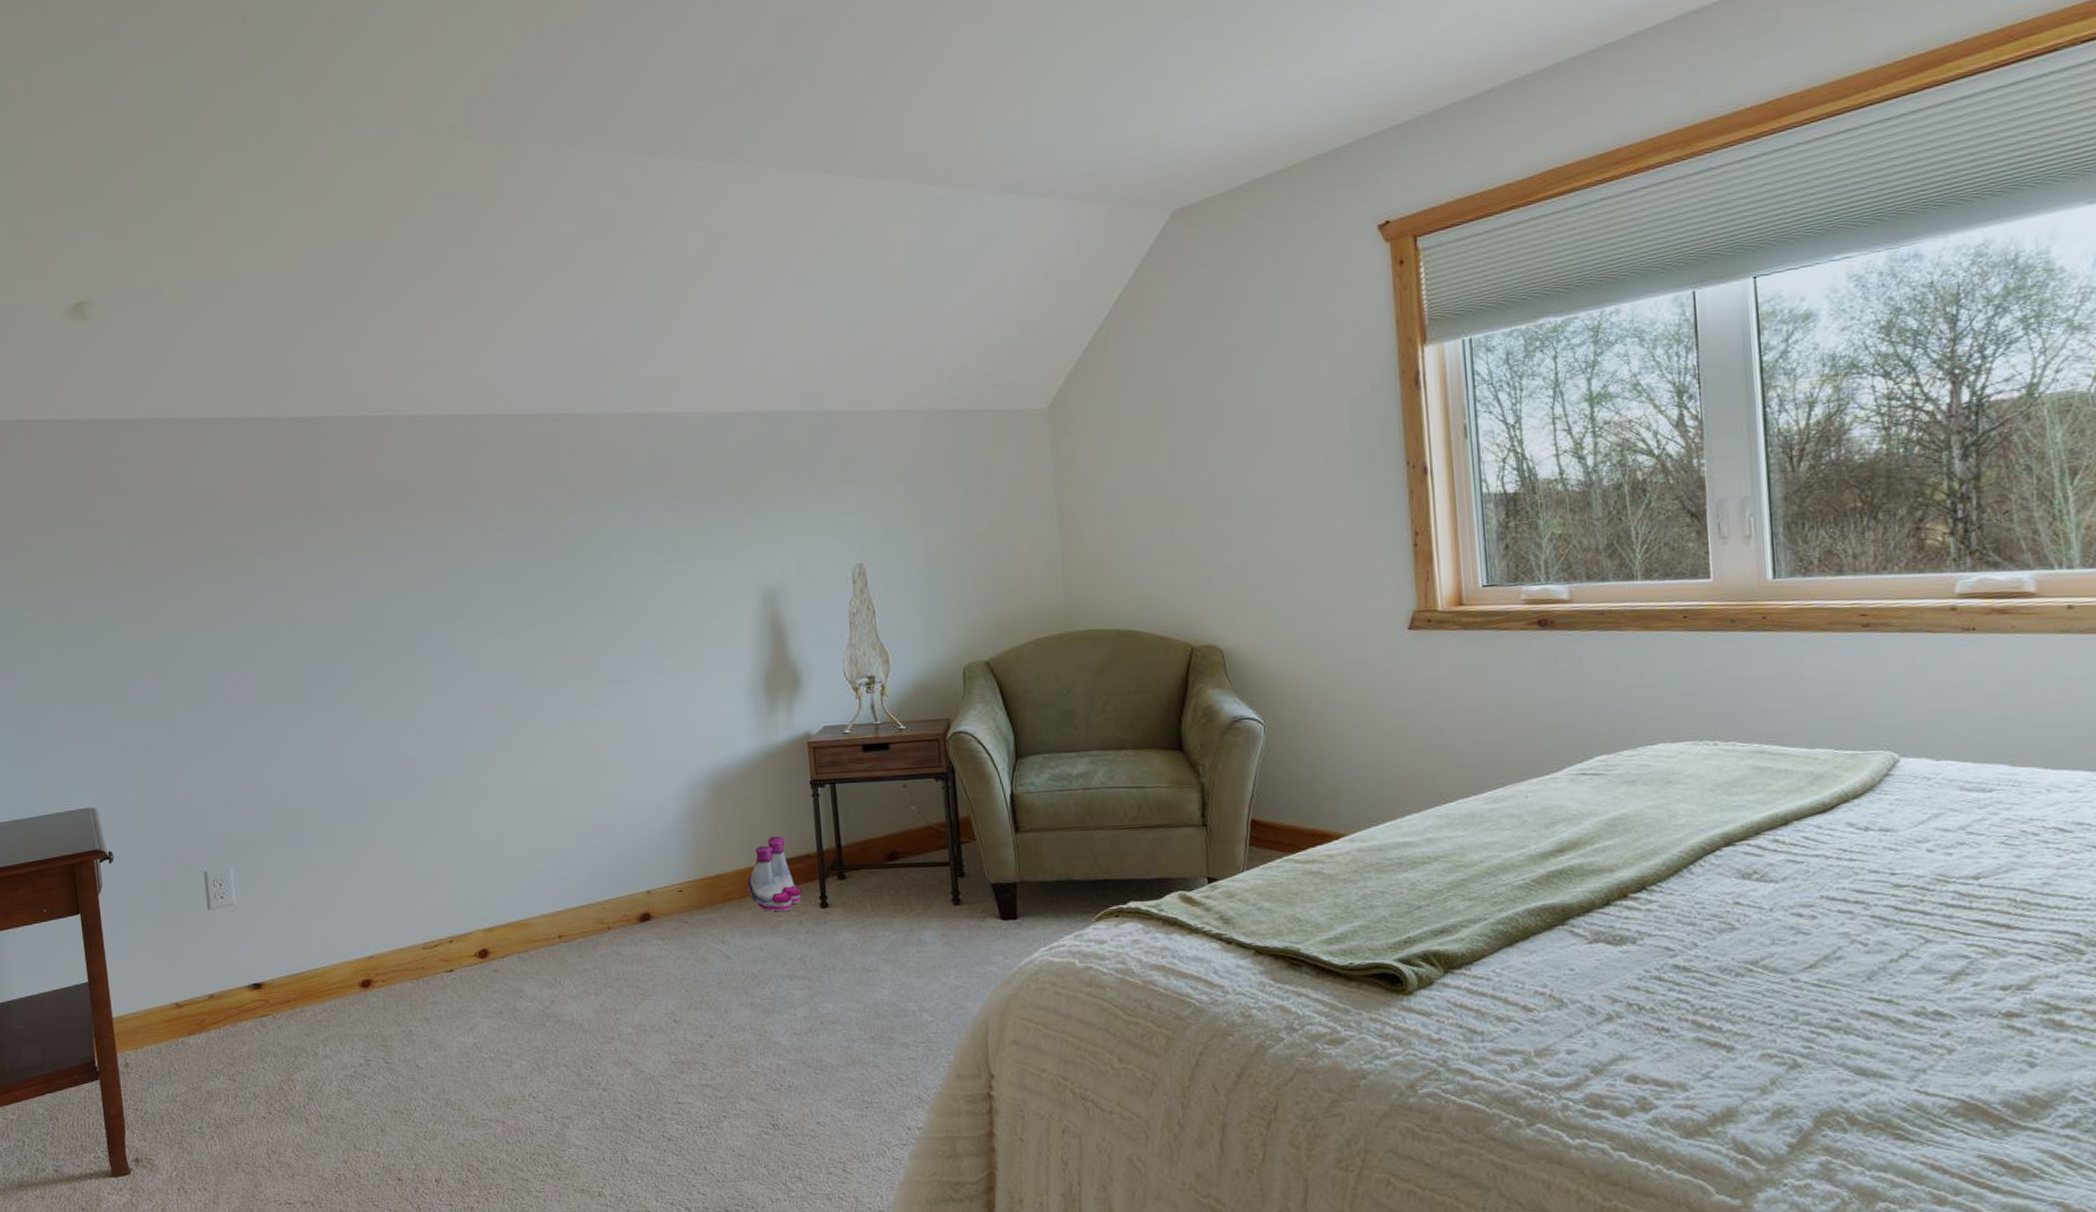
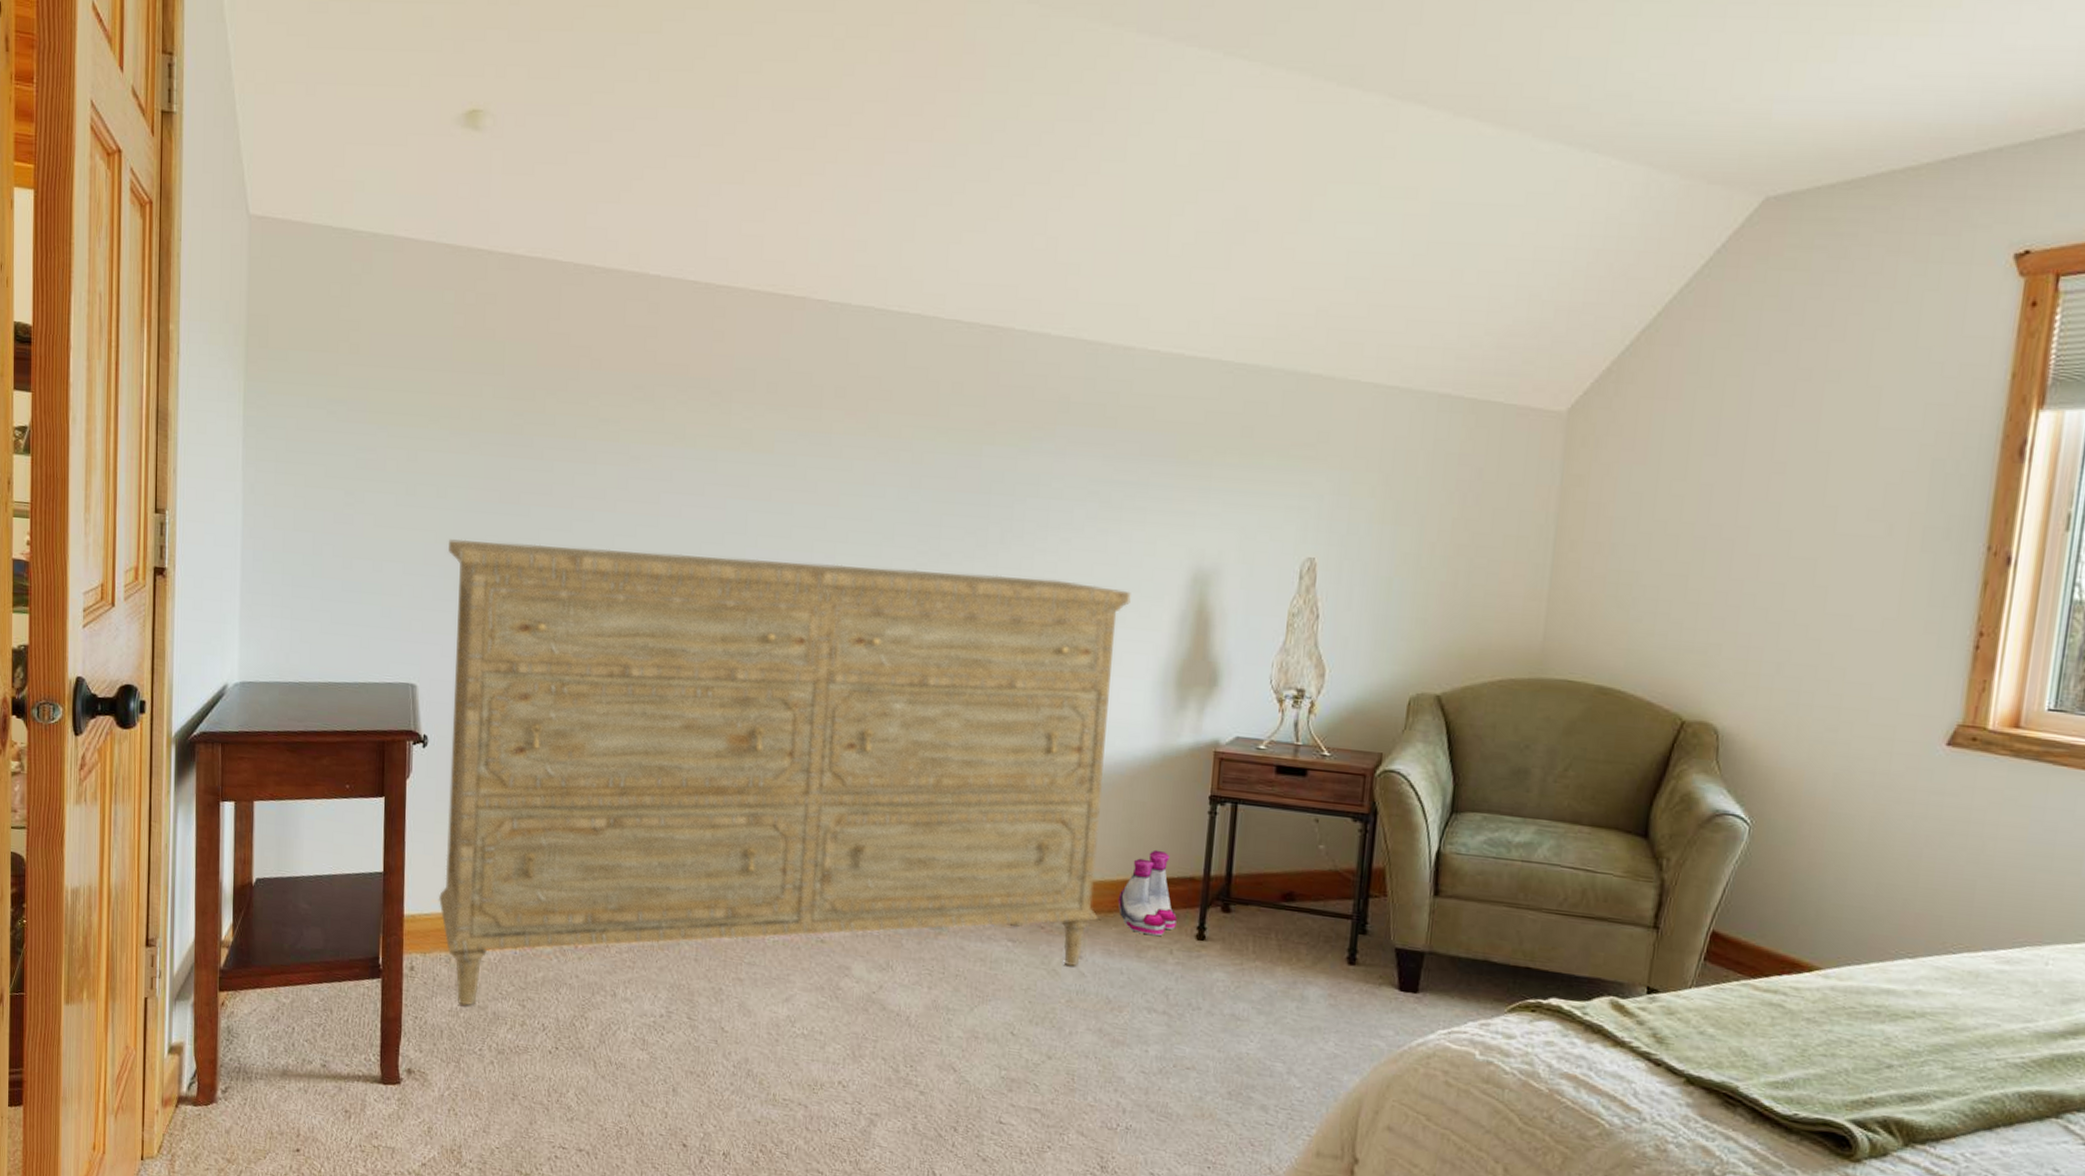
dresser: none [108,618,733,1090] -> present [438,539,1131,1006]

